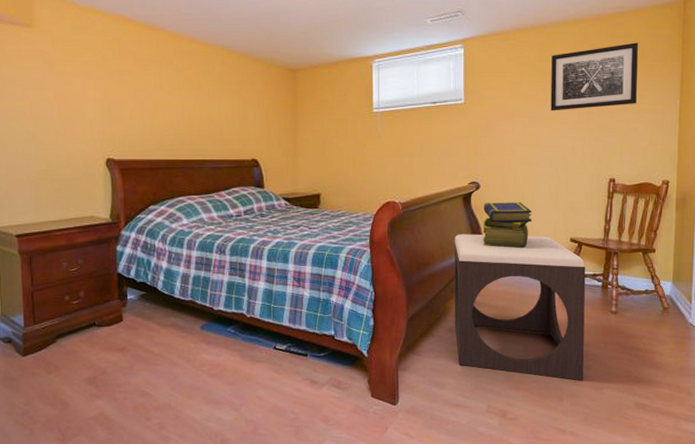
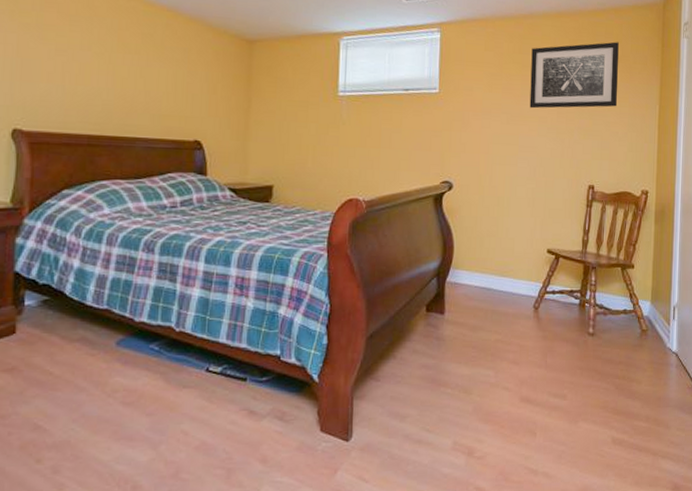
footstool: present [454,234,586,381] -> none [419,240,563,413]
stack of books: present [483,202,532,249] -> none [454,205,507,259]

